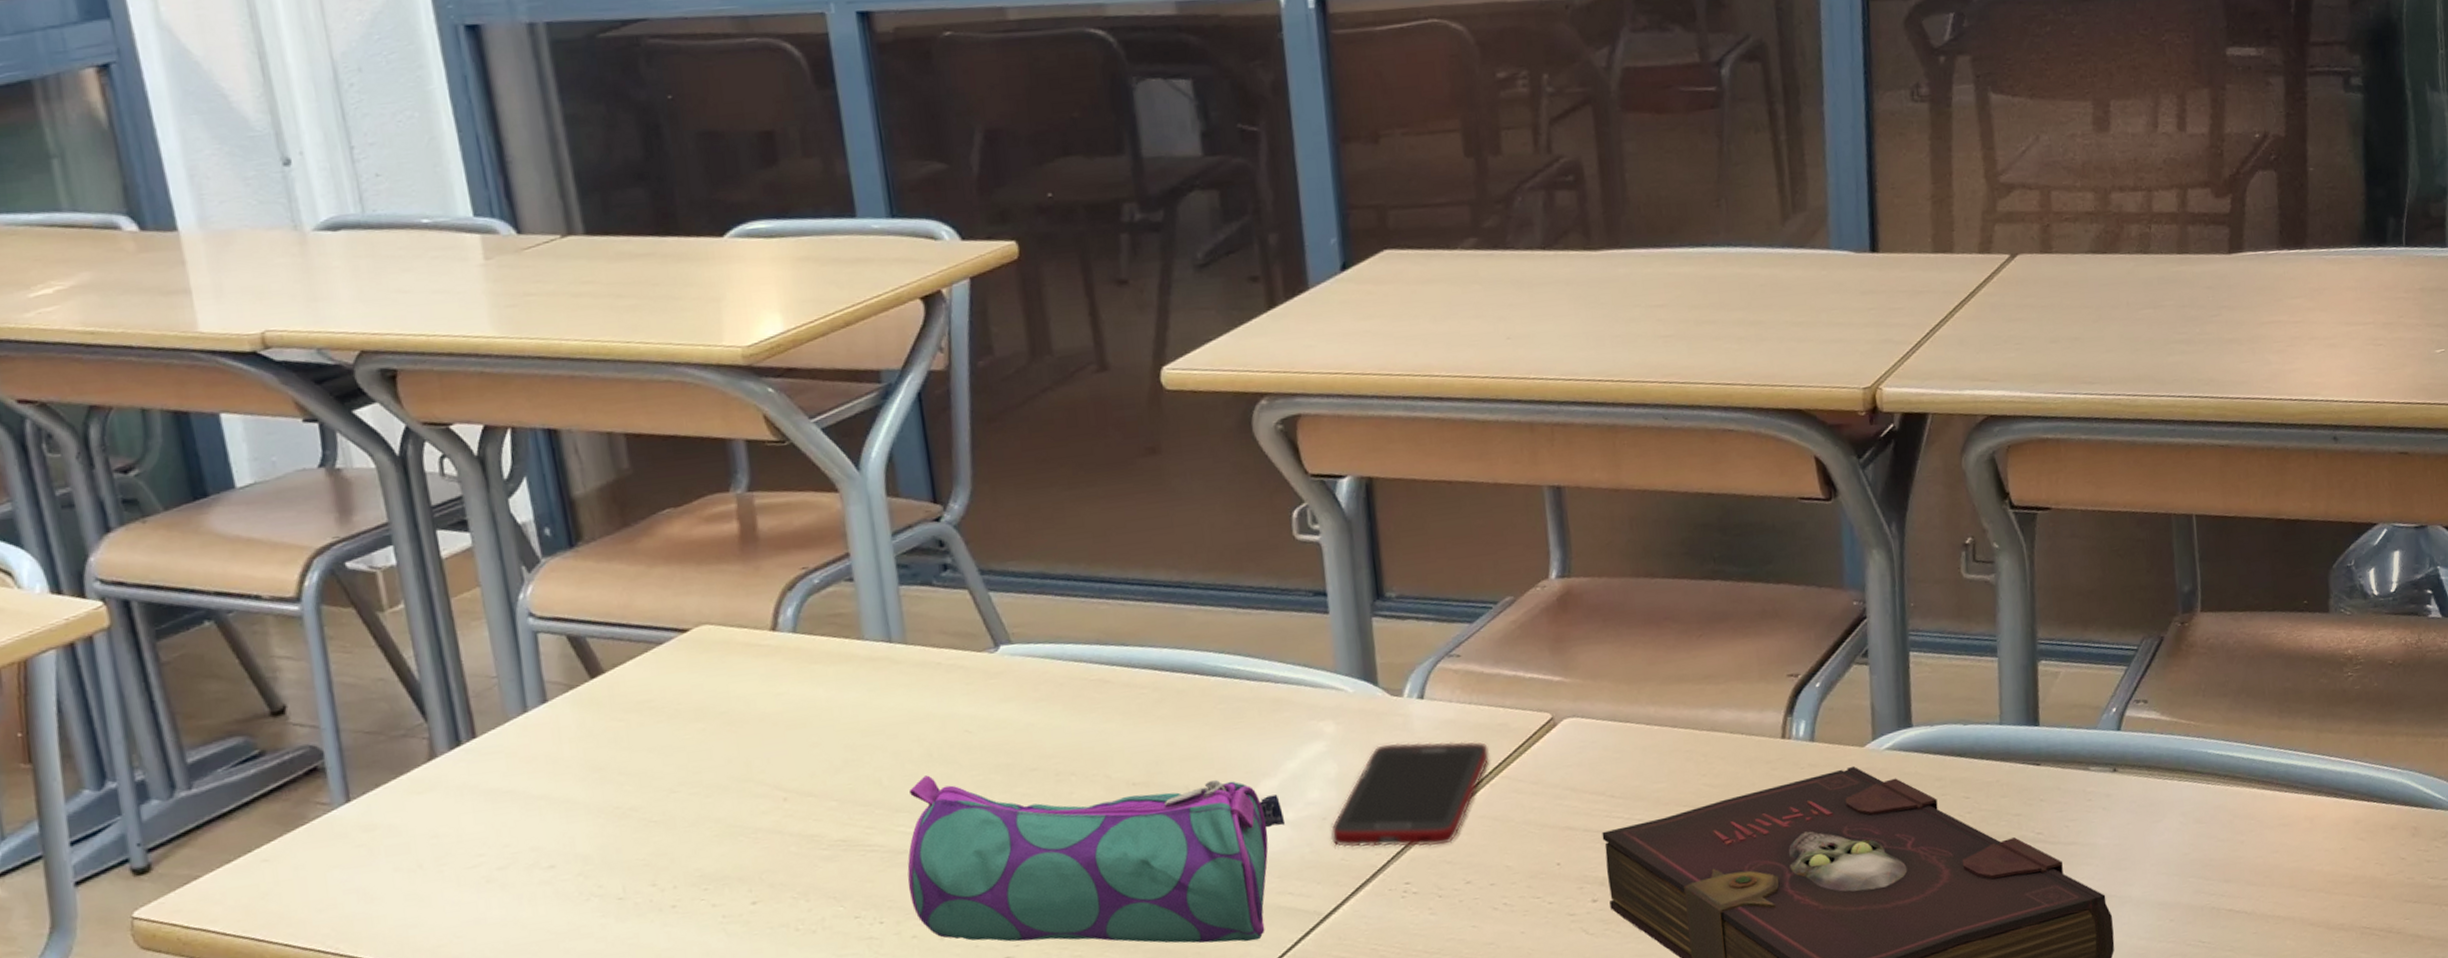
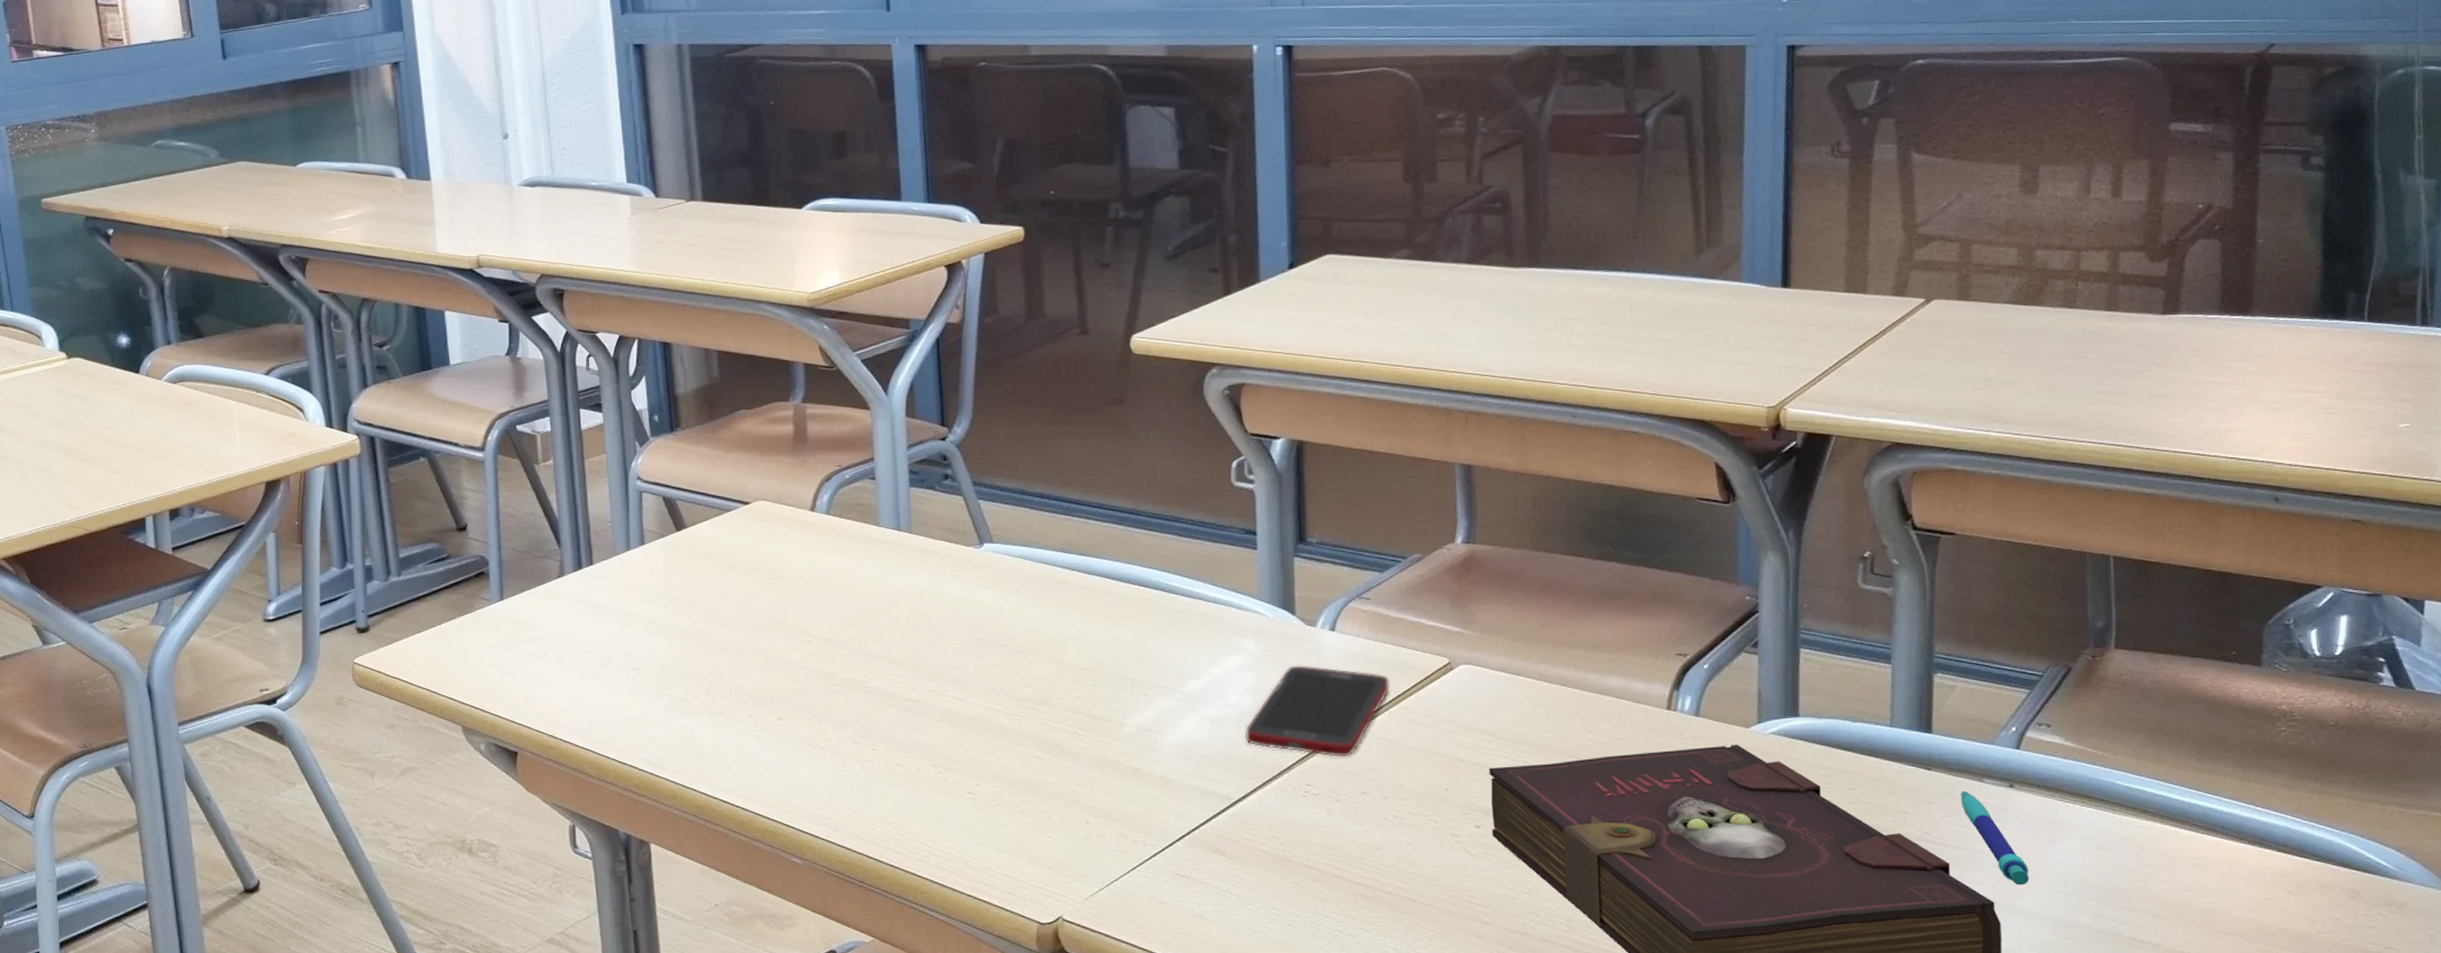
pencil case: present [907,775,1286,943] -> none [896,638,1207,812]
pen: none [2069,782,2136,874] -> present [1961,790,2030,886]

